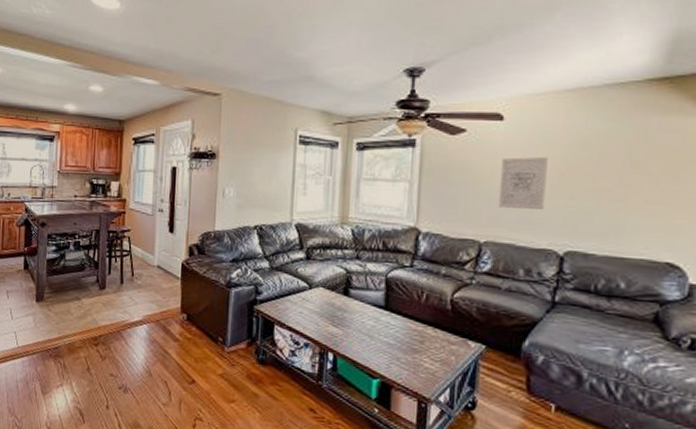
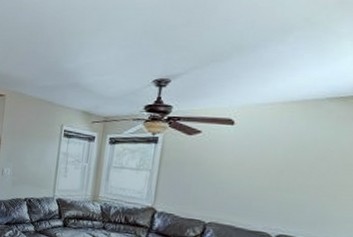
wall art: present [497,156,548,209] -> none [222,155,270,199]

